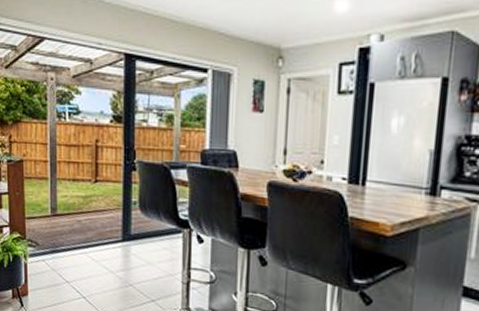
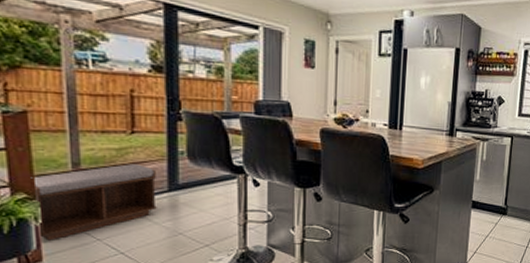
bench: none [23,211,113,278] -> present [31,164,157,241]

